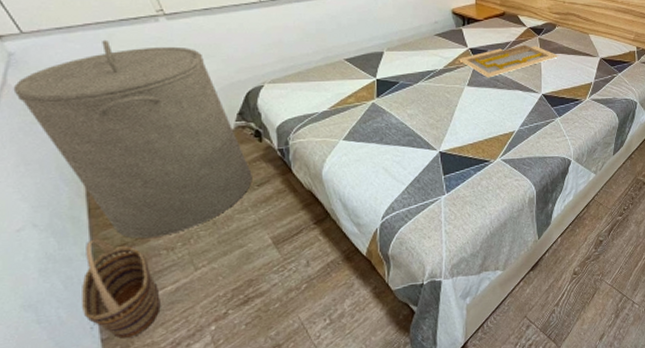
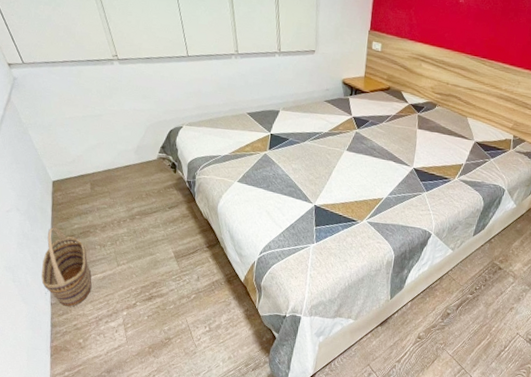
laundry hamper: present [13,39,252,238] -> none [14,75,166,235]
serving tray: present [458,44,559,78] -> none [341,119,435,146]

